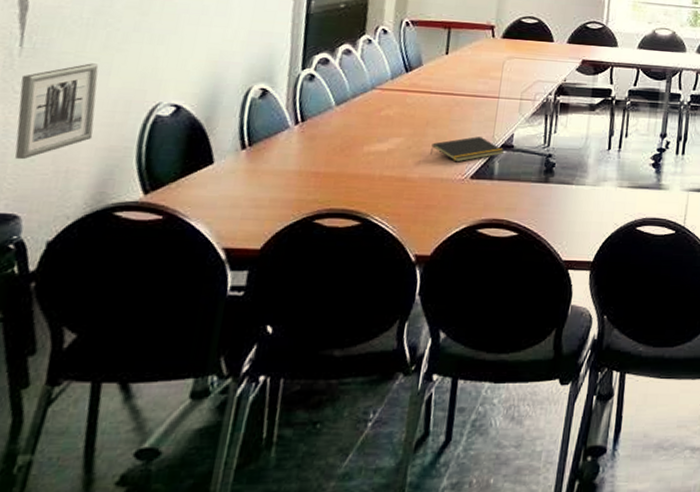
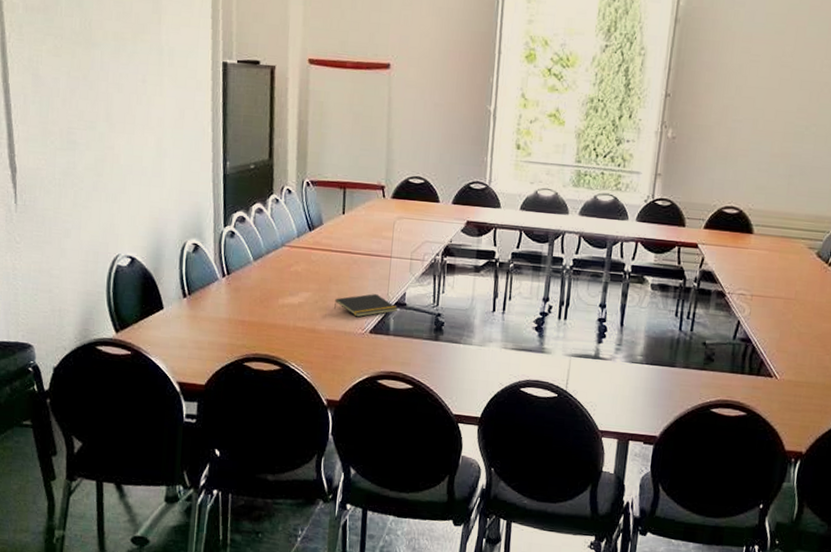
wall art: present [15,63,99,160] -> none [19,218,74,300]

